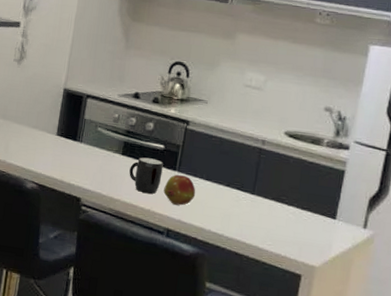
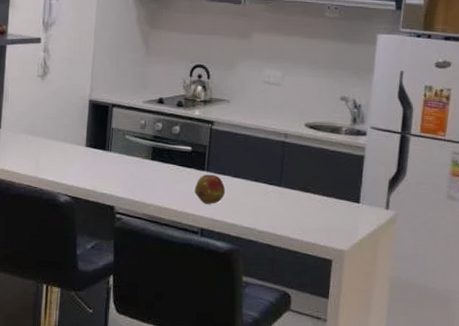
mug: present [129,157,164,194] -> none [160,160,192,195]

